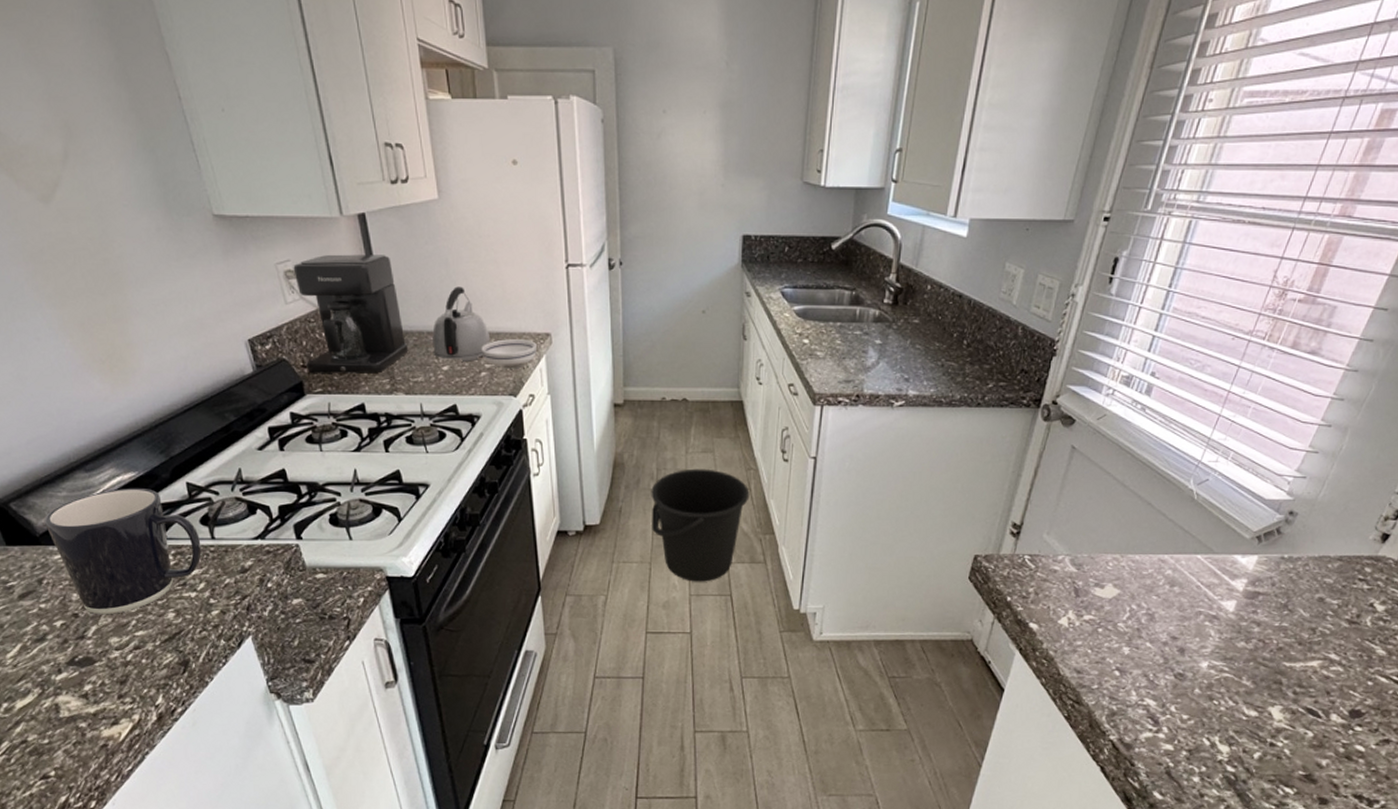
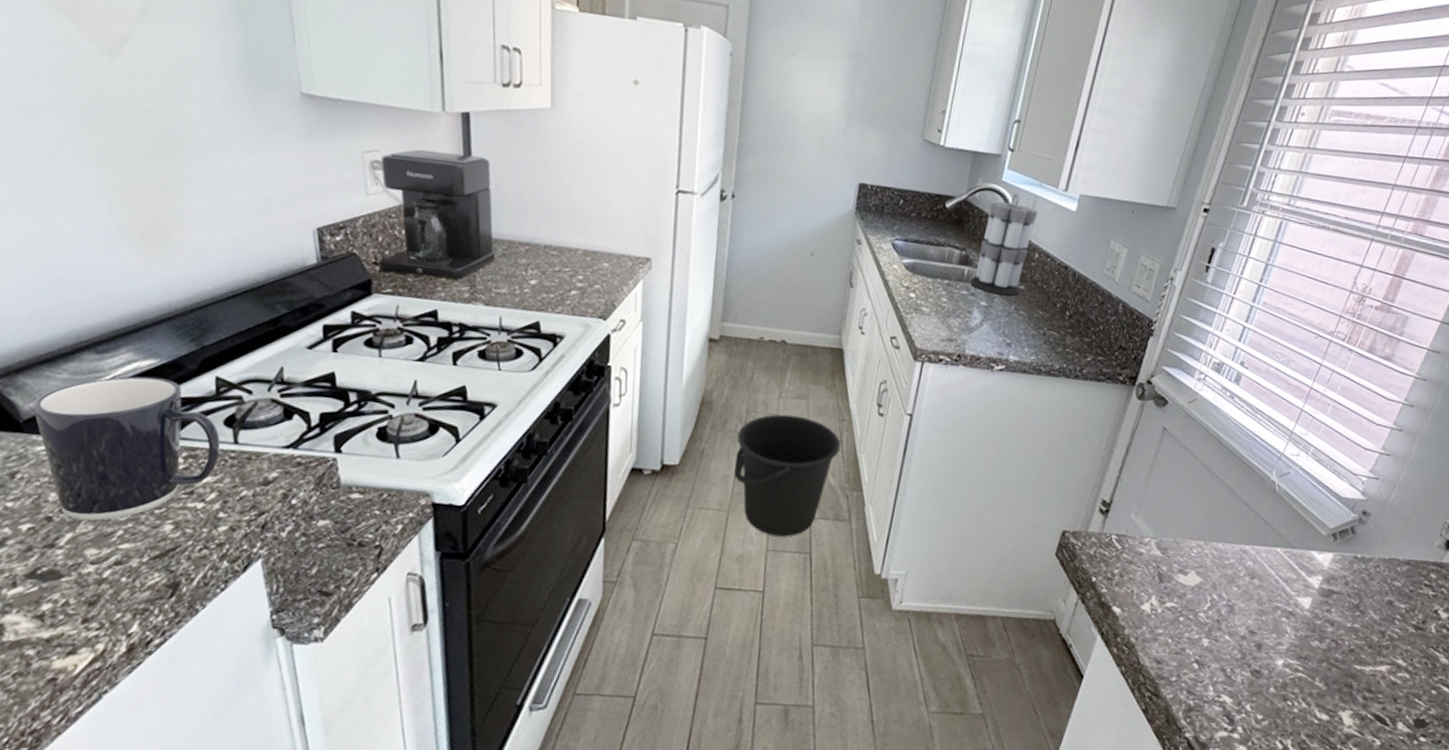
kettle: present [432,286,491,362] -> none [521,199,587,278]
bowl: present [481,339,537,369] -> none [574,259,635,291]
spice rack: none [863,225,927,331] -> present [970,193,1038,296]

